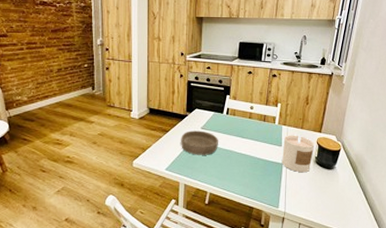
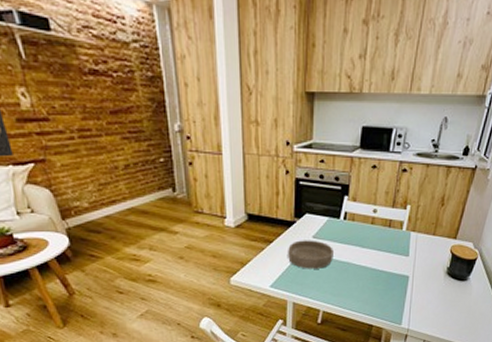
candle: present [282,135,315,173] -> none [408,242,448,286]

